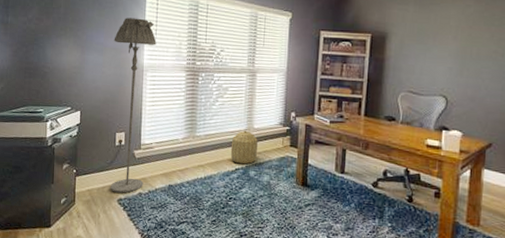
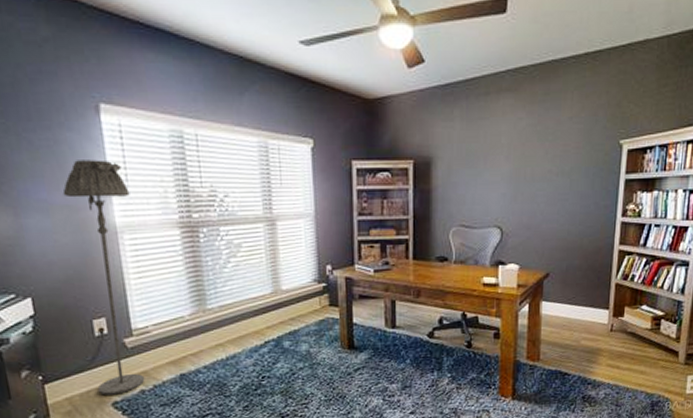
basket: present [230,130,258,165] -> none [255,294,290,335]

